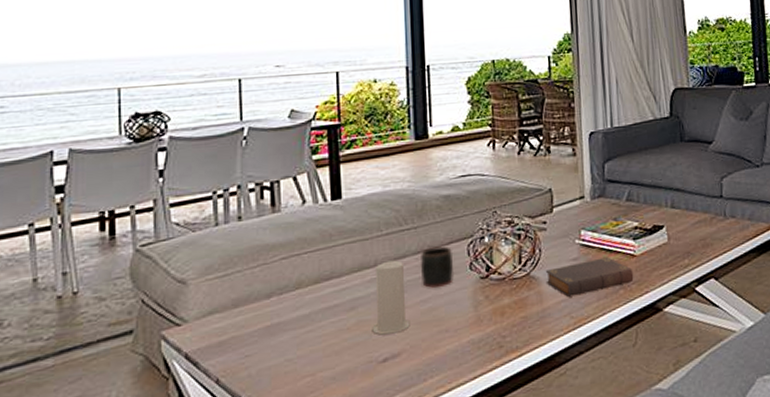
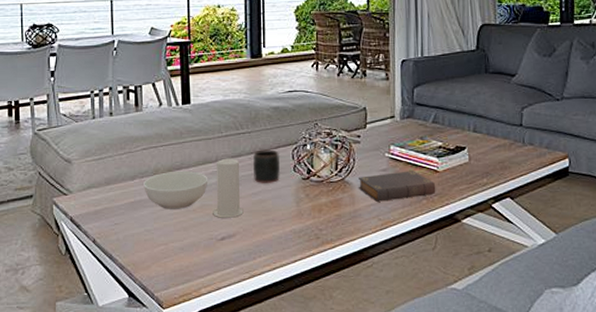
bowl: none [283,280,366,331] -> present [144,171,208,209]

